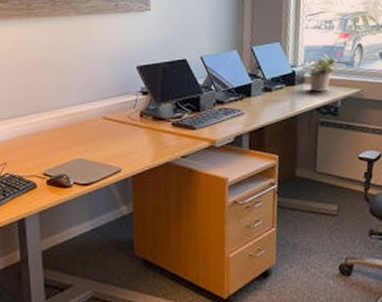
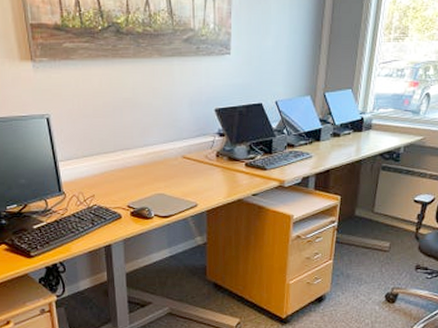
potted plant: present [308,54,338,92] -> none [376,102,405,138]

